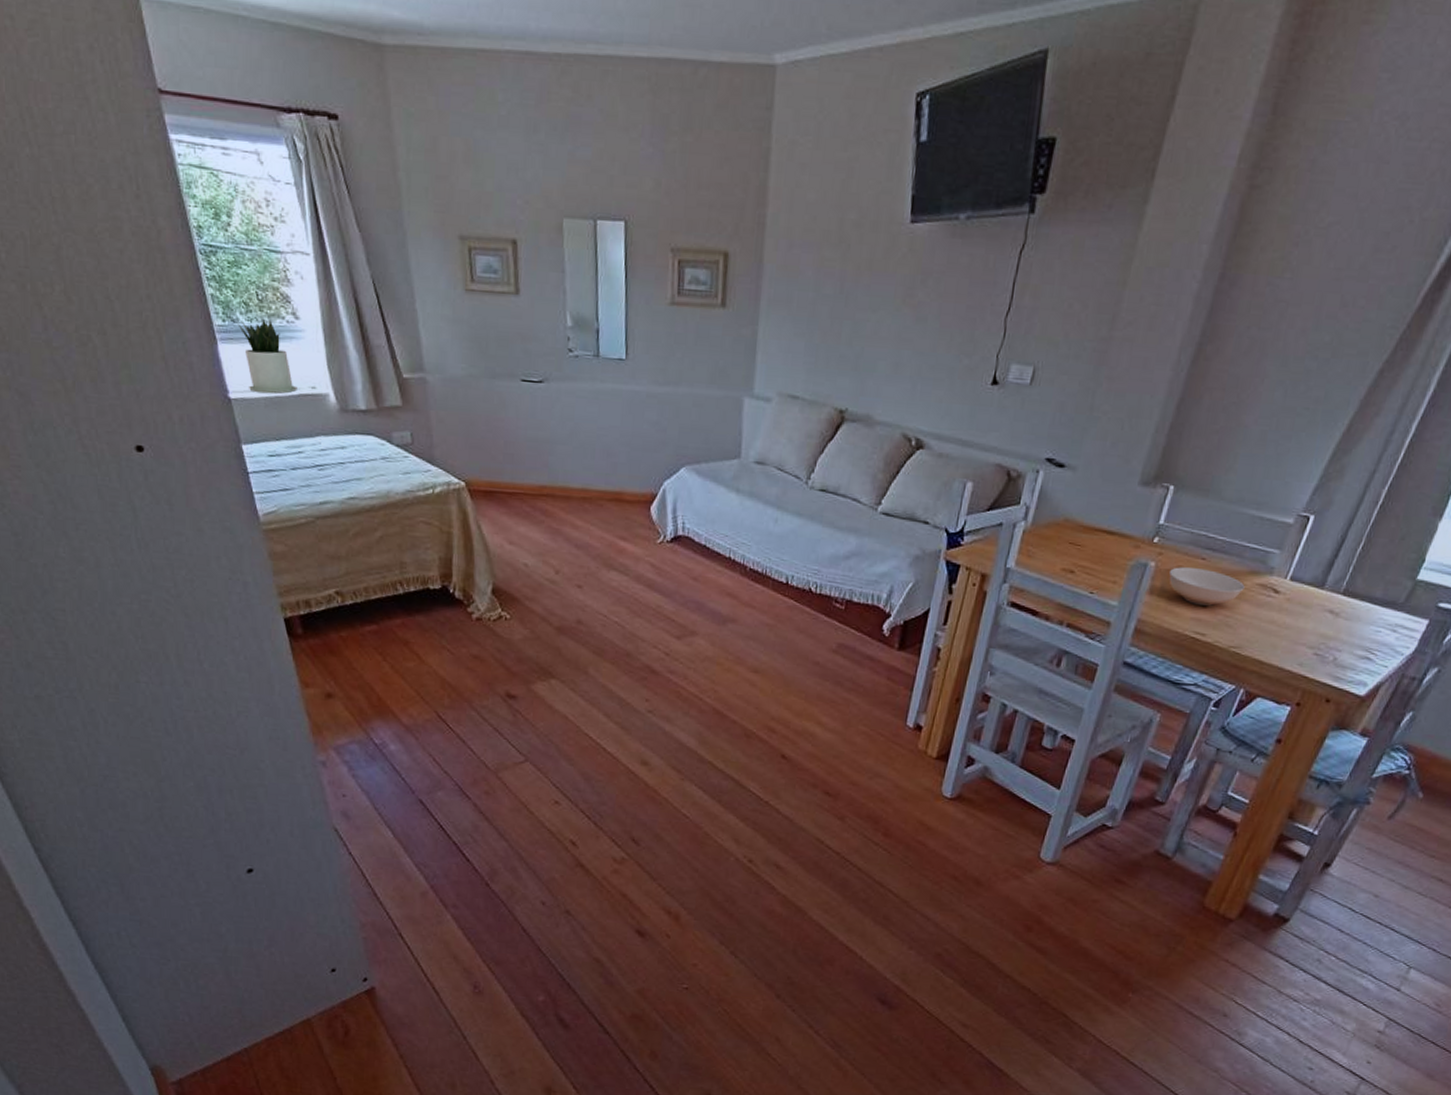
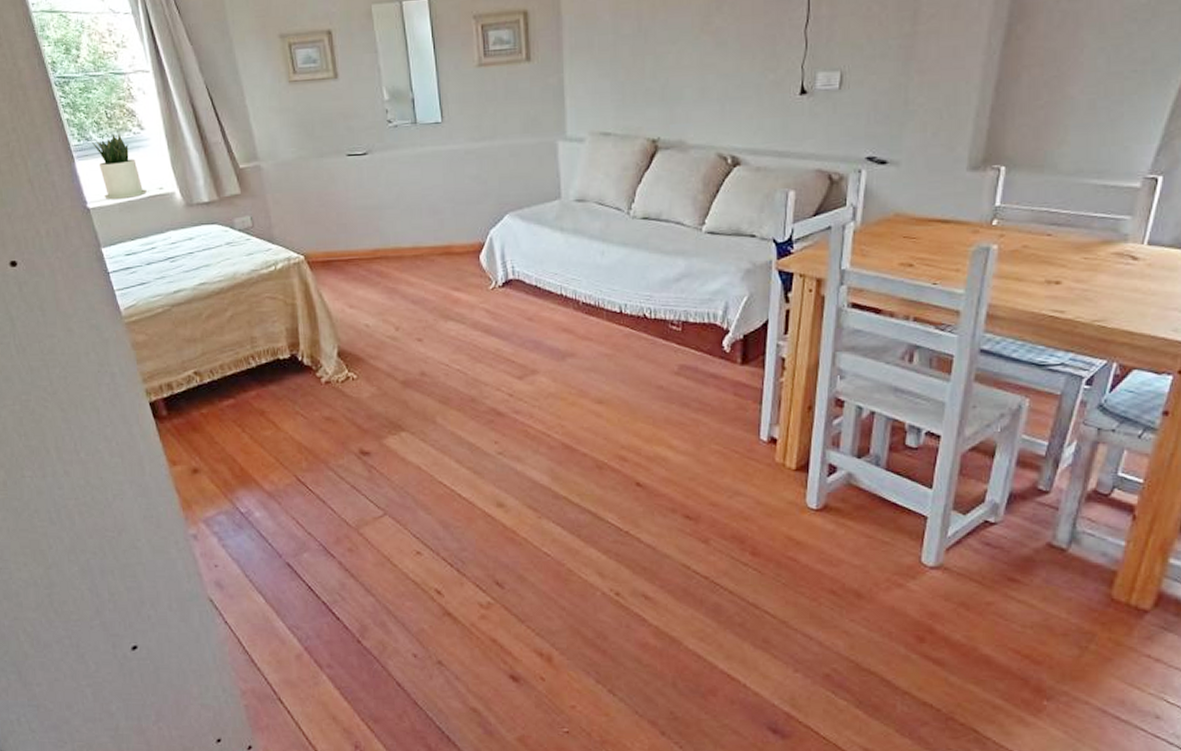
bowl: present [1168,567,1245,606] -> none [1014,245,1099,282]

